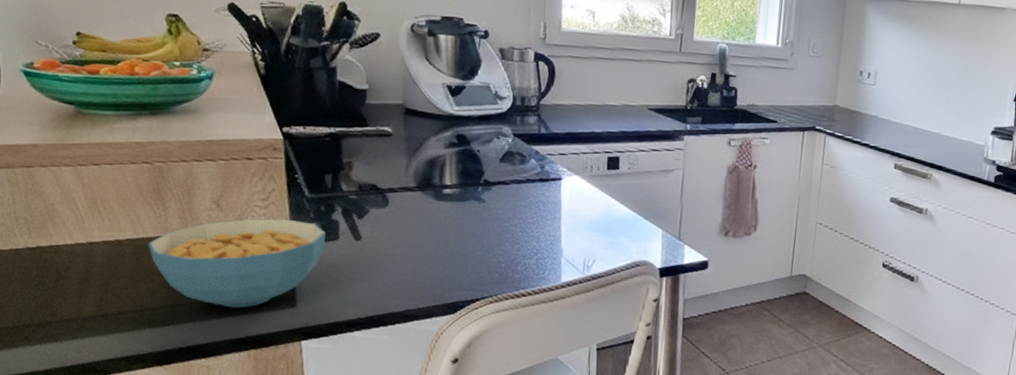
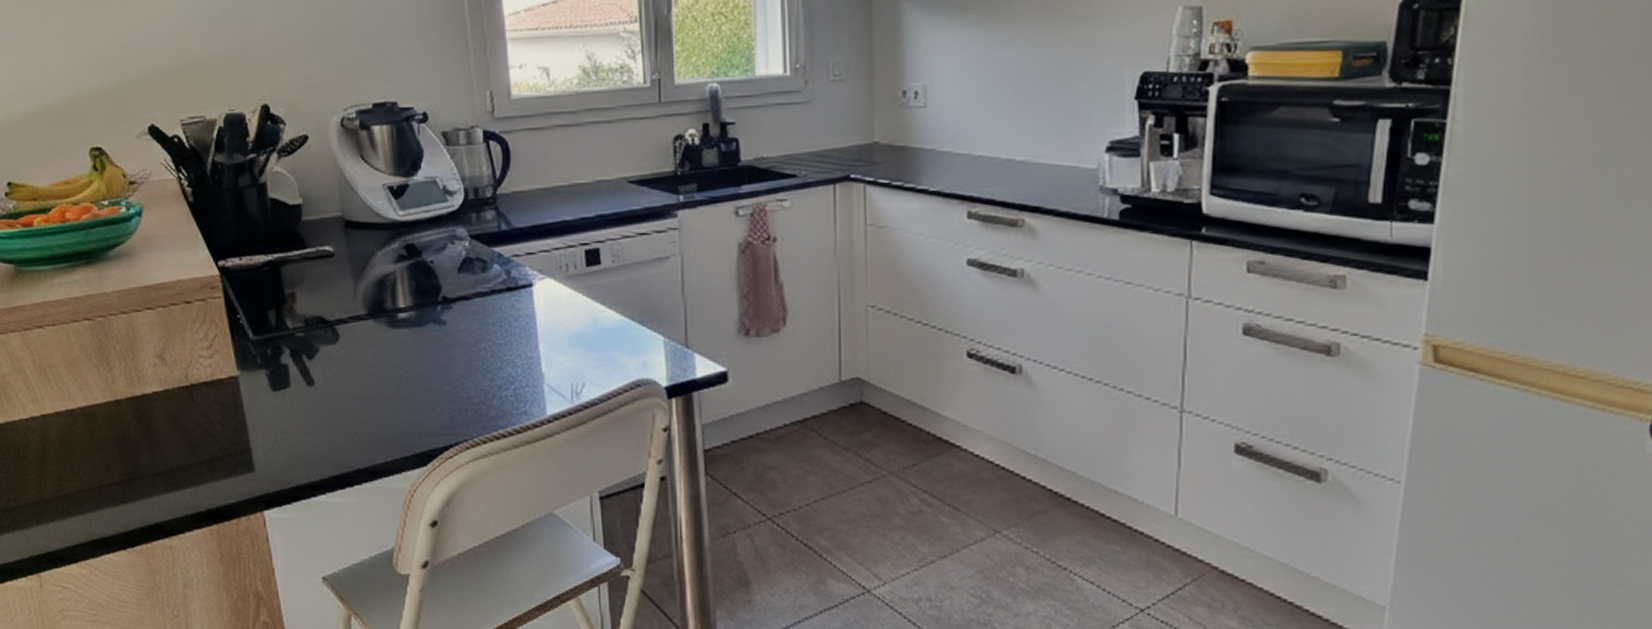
cereal bowl: present [148,218,326,308] -> none [98,368,276,478]

